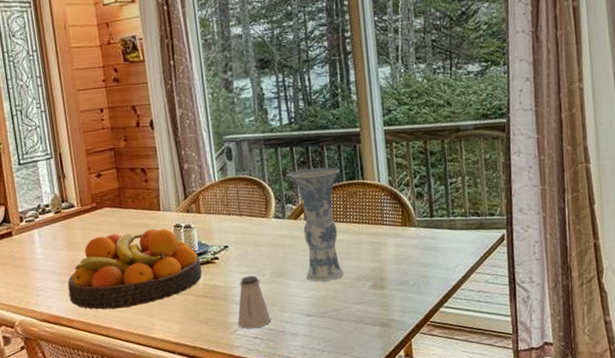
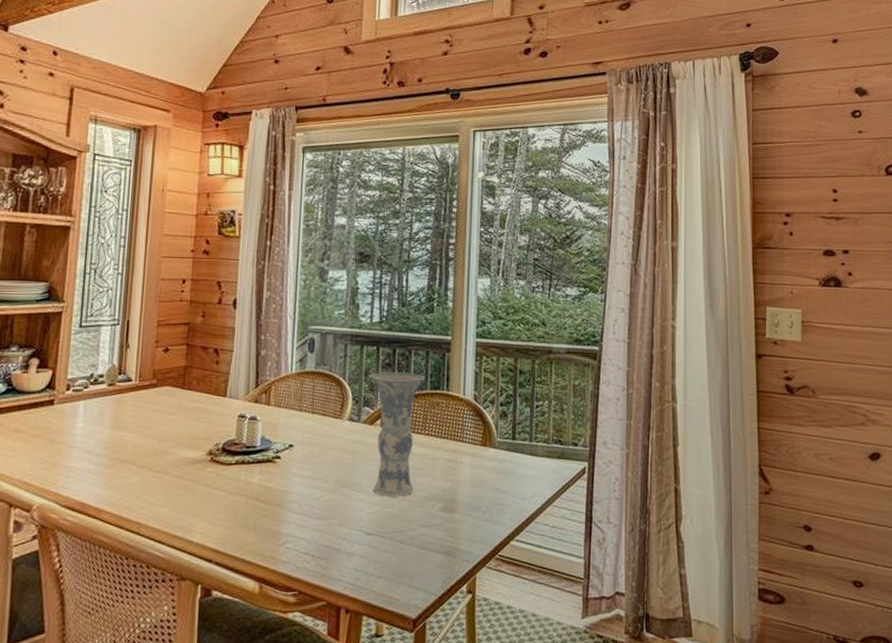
fruit bowl: present [67,228,202,310] -> none [103,416,261,503]
saltshaker: present [237,275,271,329] -> none [289,481,327,543]

